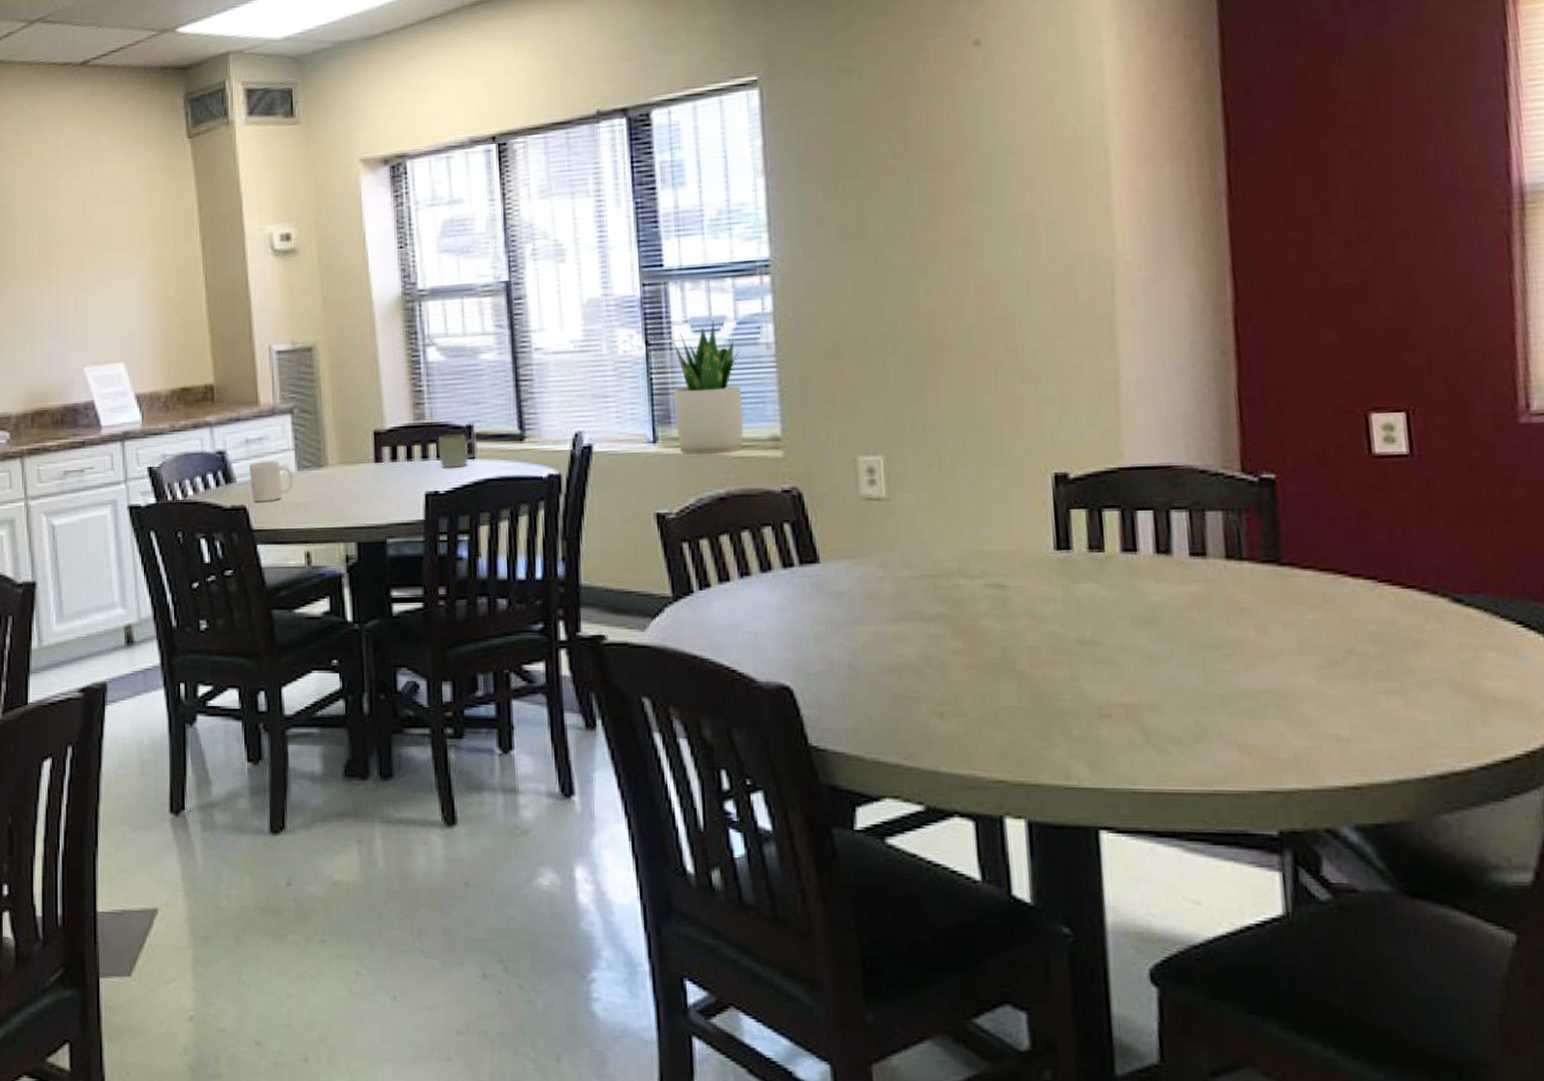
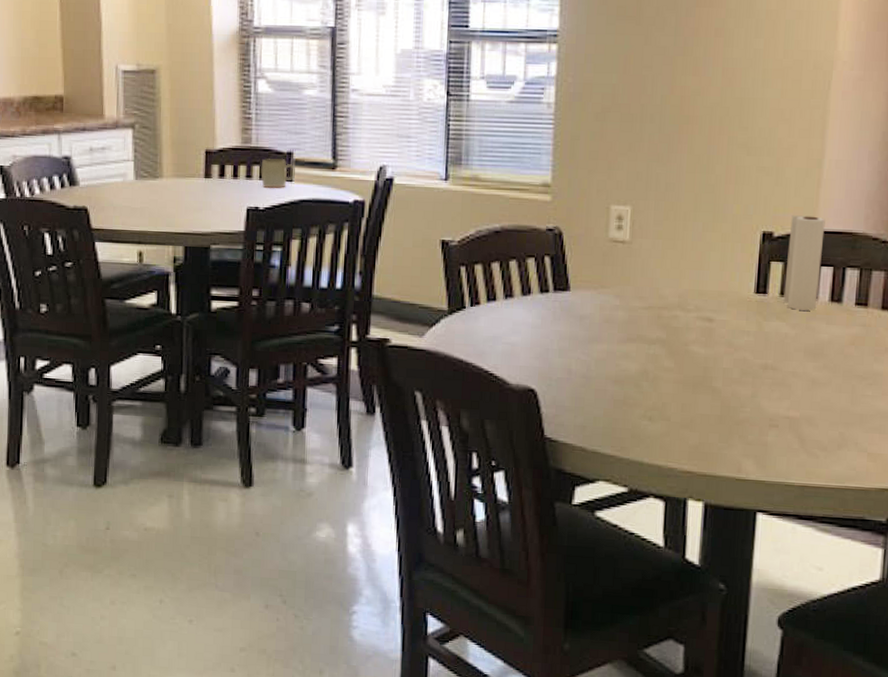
mug: present [249,460,294,502] -> none [92,168,132,205]
planter: present [672,321,744,456] -> none [465,79,526,195]
paper towel roll: none [1088,449,1139,567] -> present [783,215,825,311]

